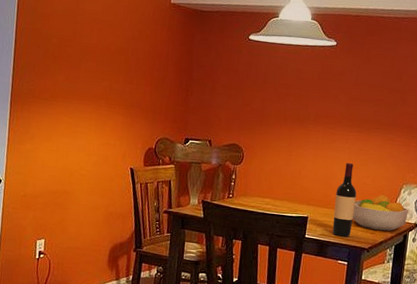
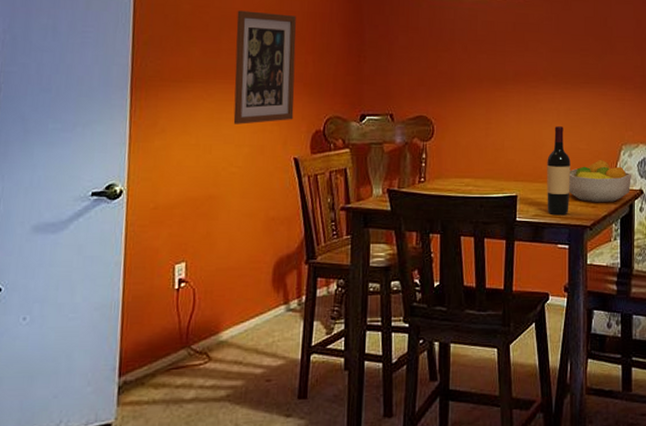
wall art: none [85,46,139,138] -> present [233,10,297,125]

